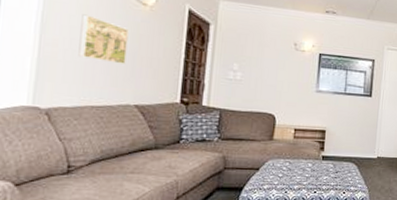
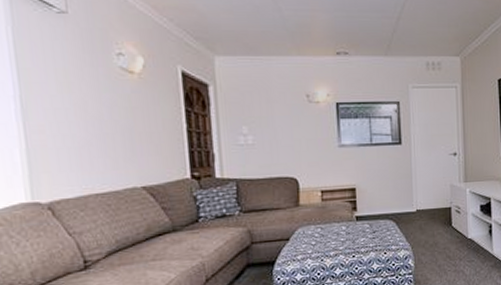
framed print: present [78,14,129,64] -> none [64,92,123,144]

